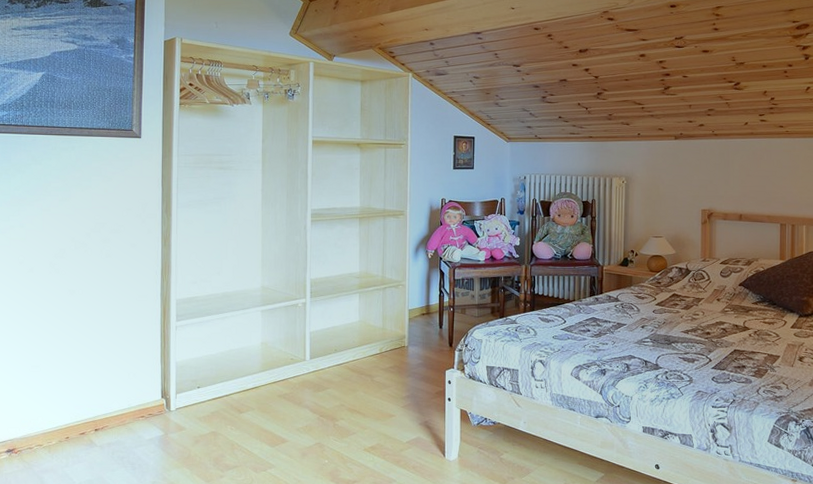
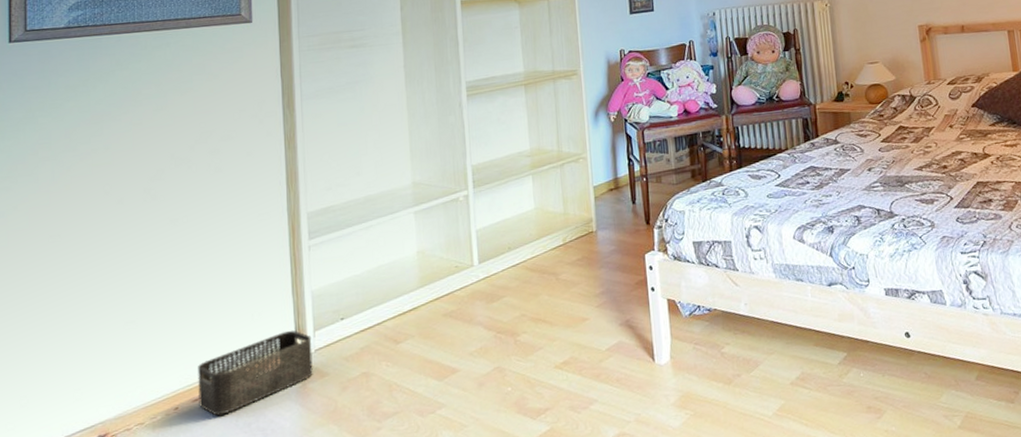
storage bin: none [84,390,174,448] -> present [198,330,313,416]

